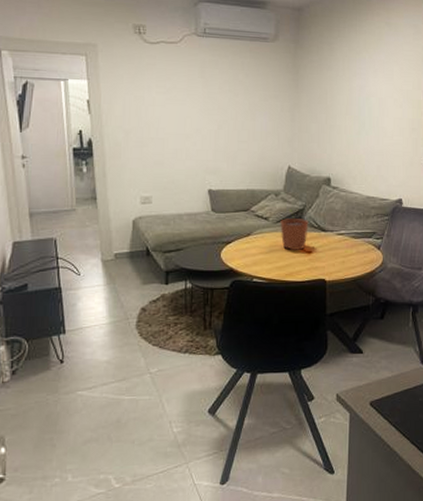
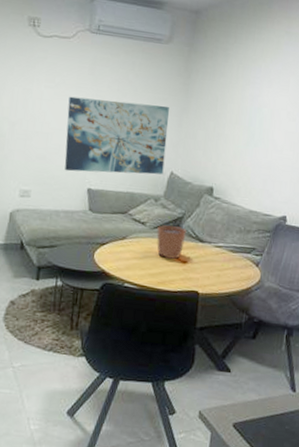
wall art: none [181,100,282,175] -> present [64,96,169,175]

